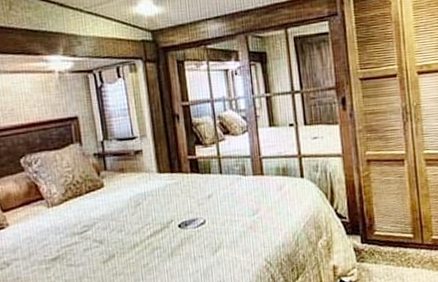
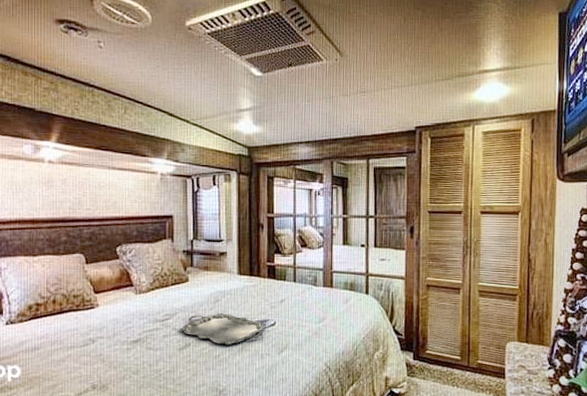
serving tray: none [101,217,196,252] -> present [180,313,266,345]

